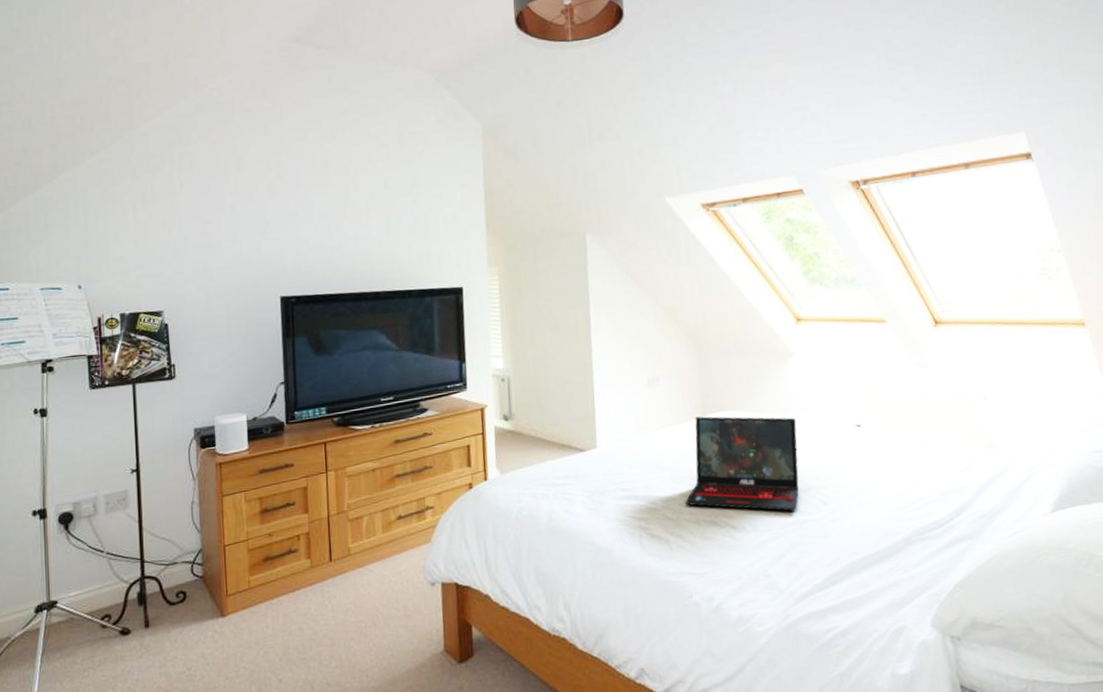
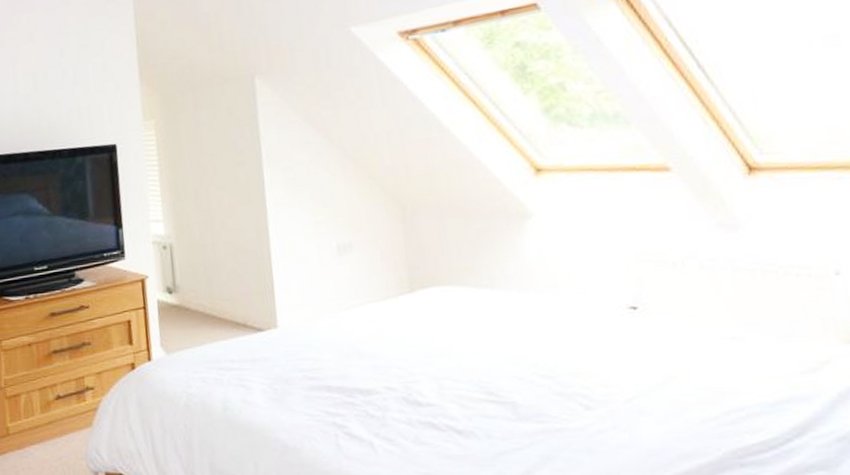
laptop: present [685,416,799,512] -> none [392,292,549,416]

